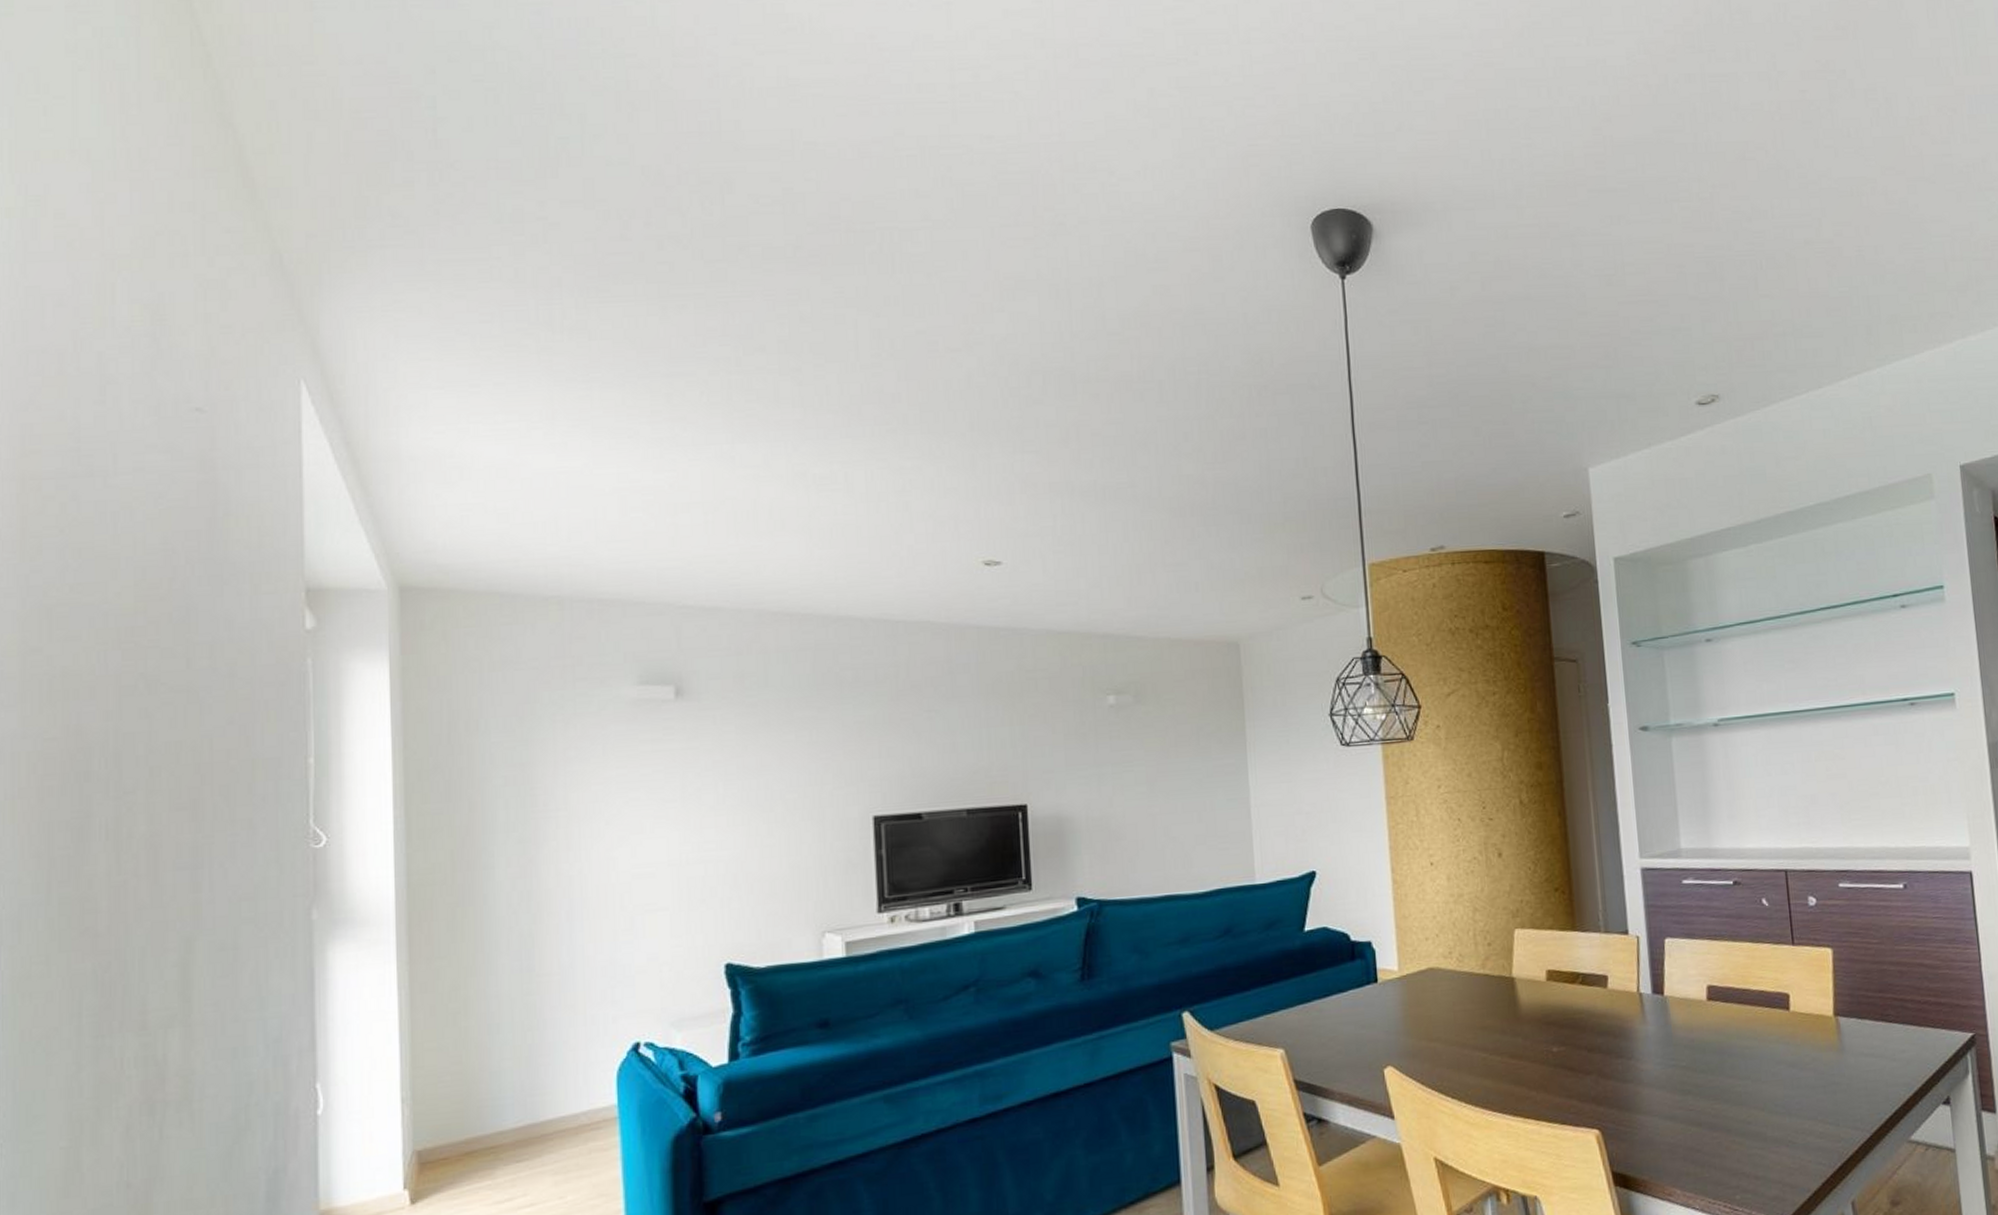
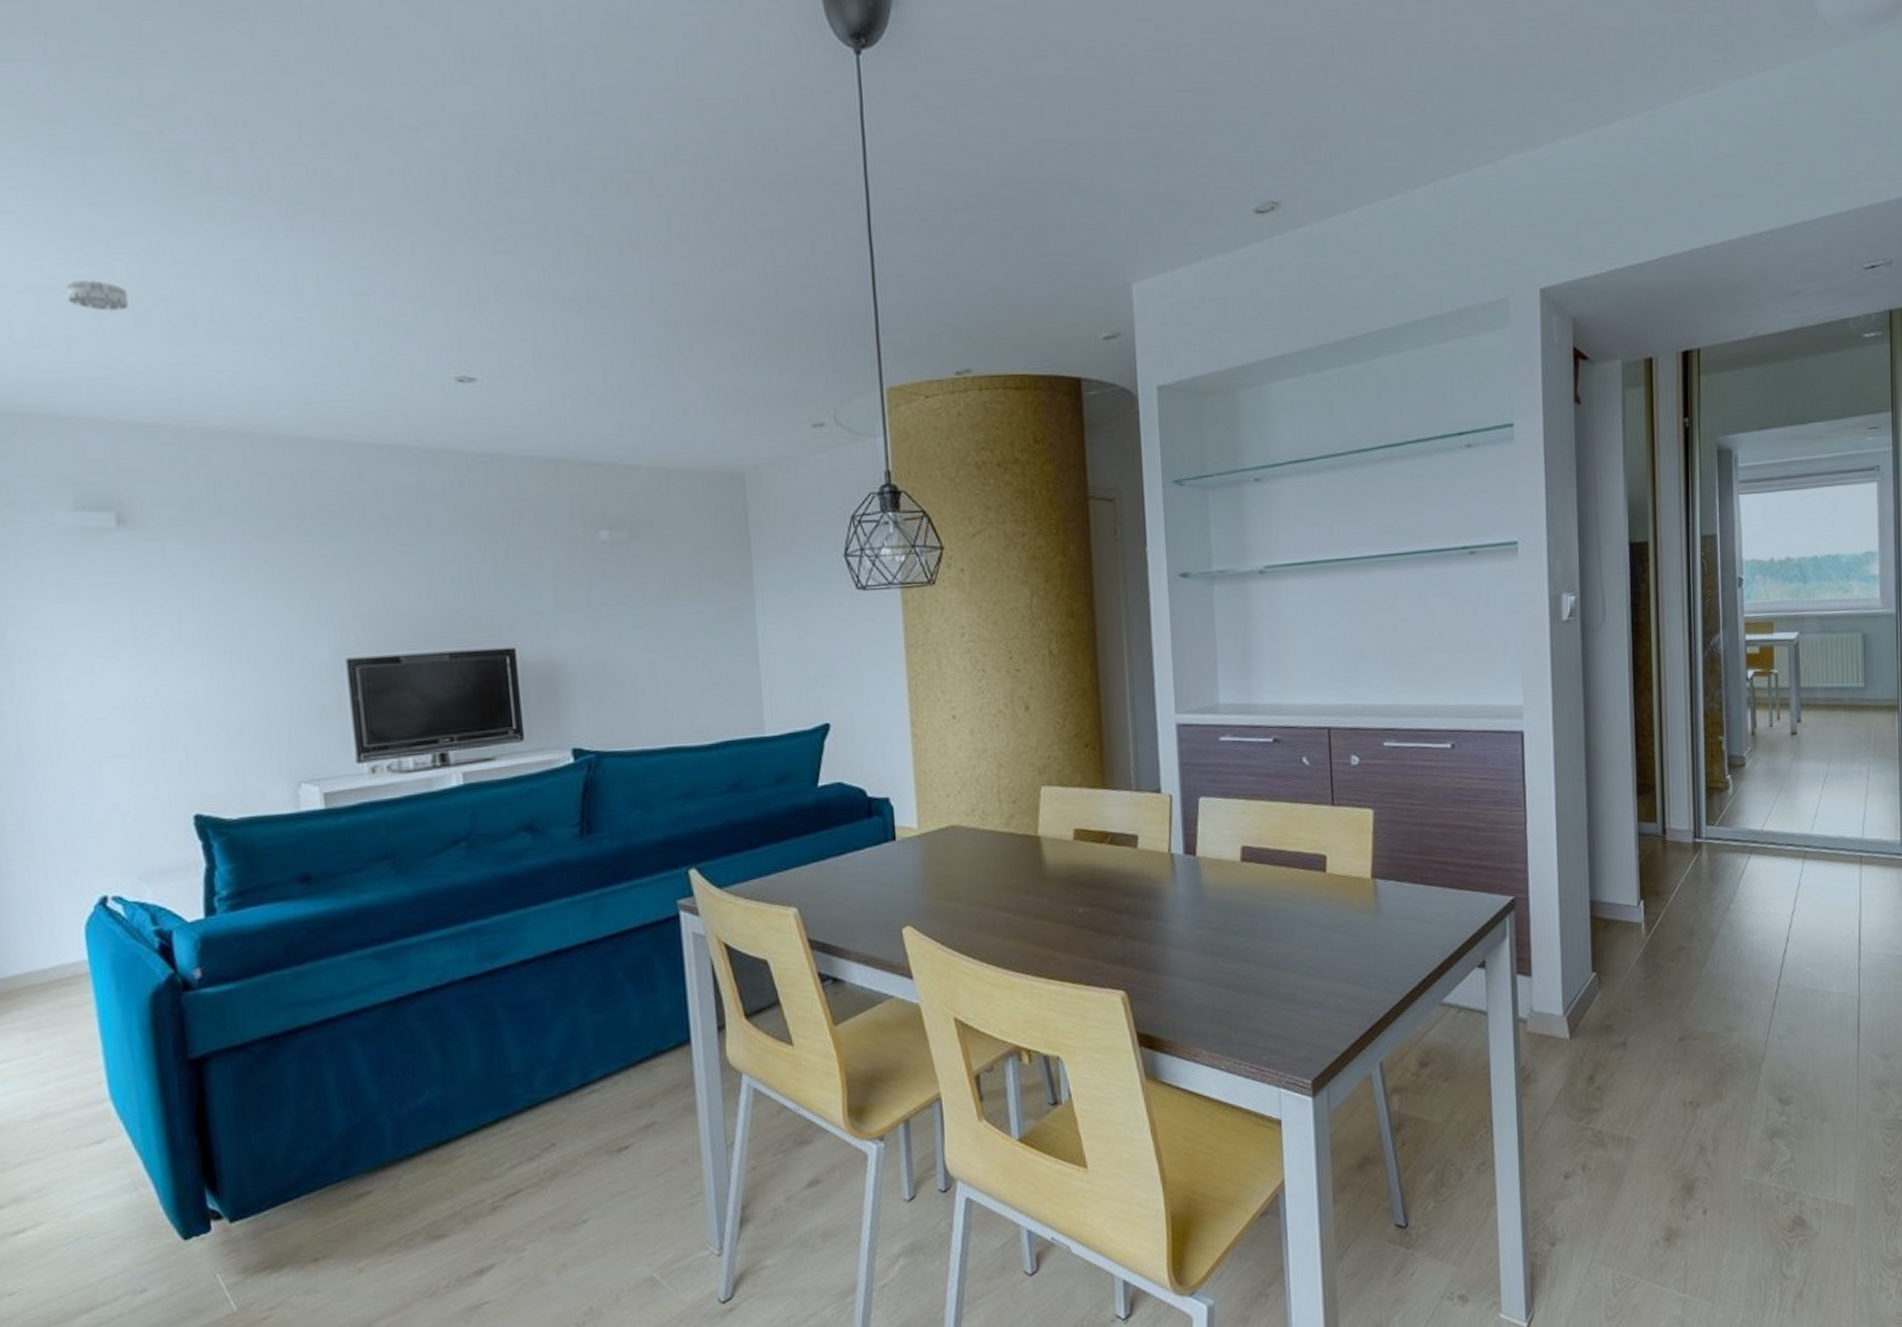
smoke detector: none [647,483,700,510] -> present [66,279,129,311]

